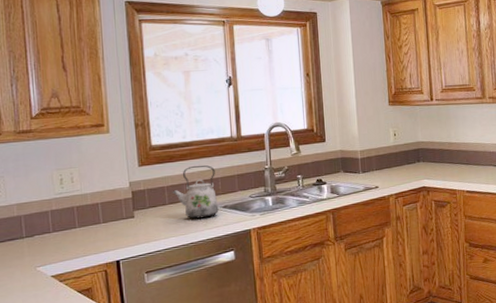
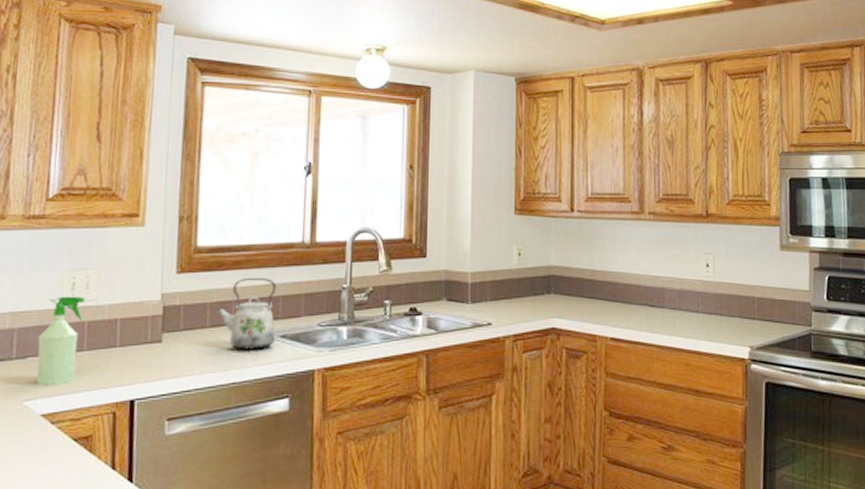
spray bottle: none [40,188,73,255] -> present [36,296,85,386]

